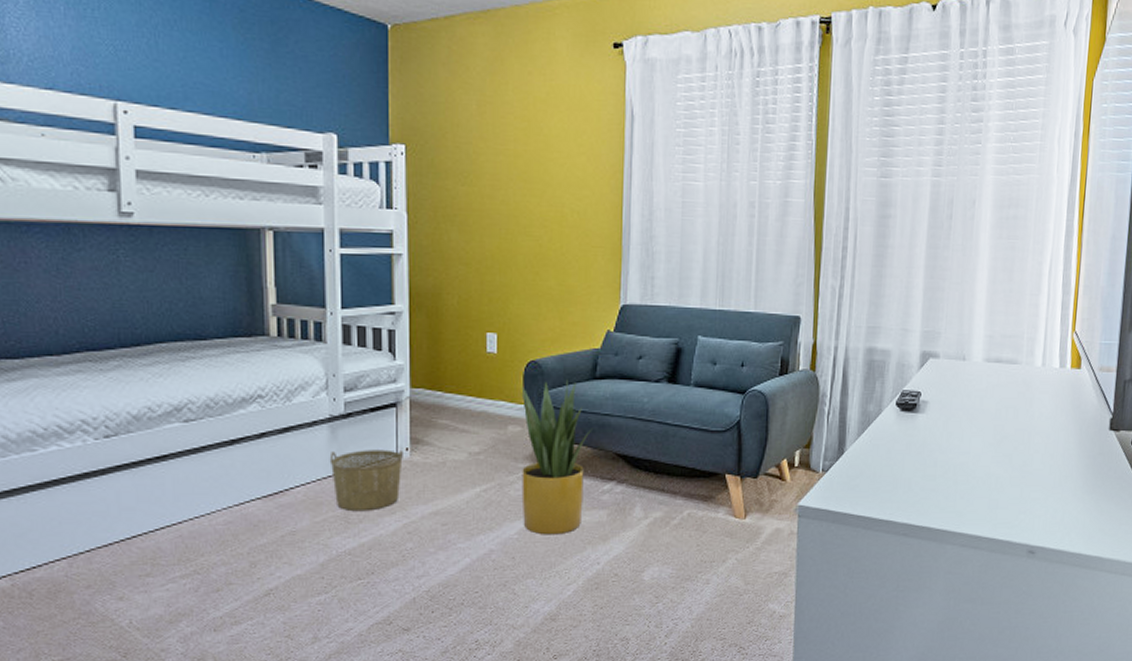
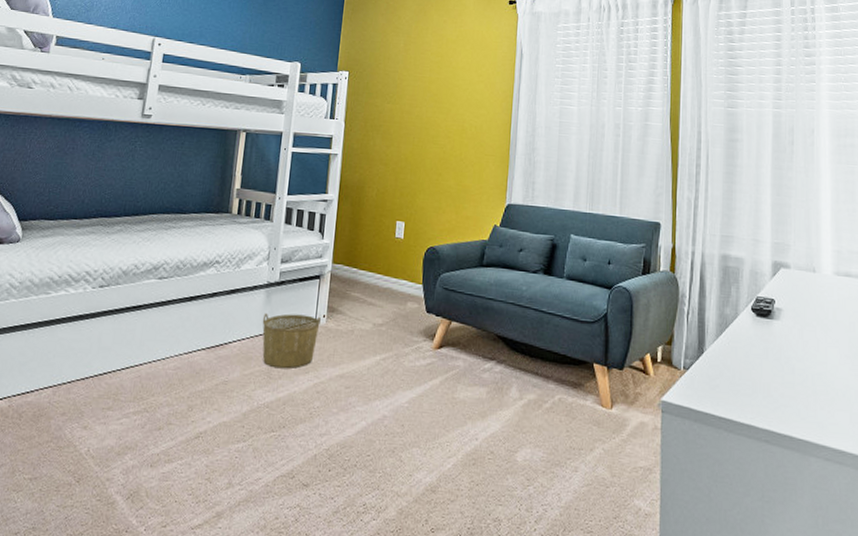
planter: present [521,380,593,535] -> none [413,265,478,407]

